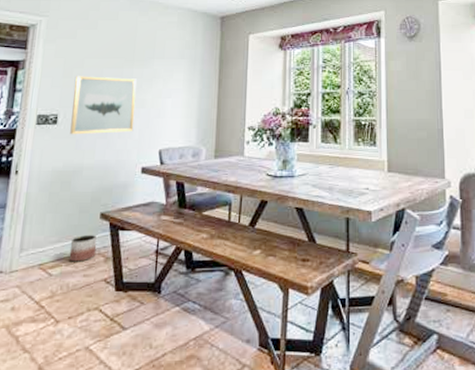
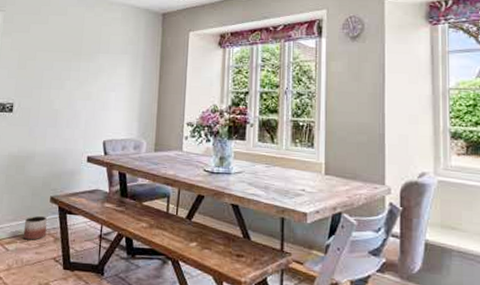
wall art: present [70,76,137,135] -> none [24,68,83,123]

